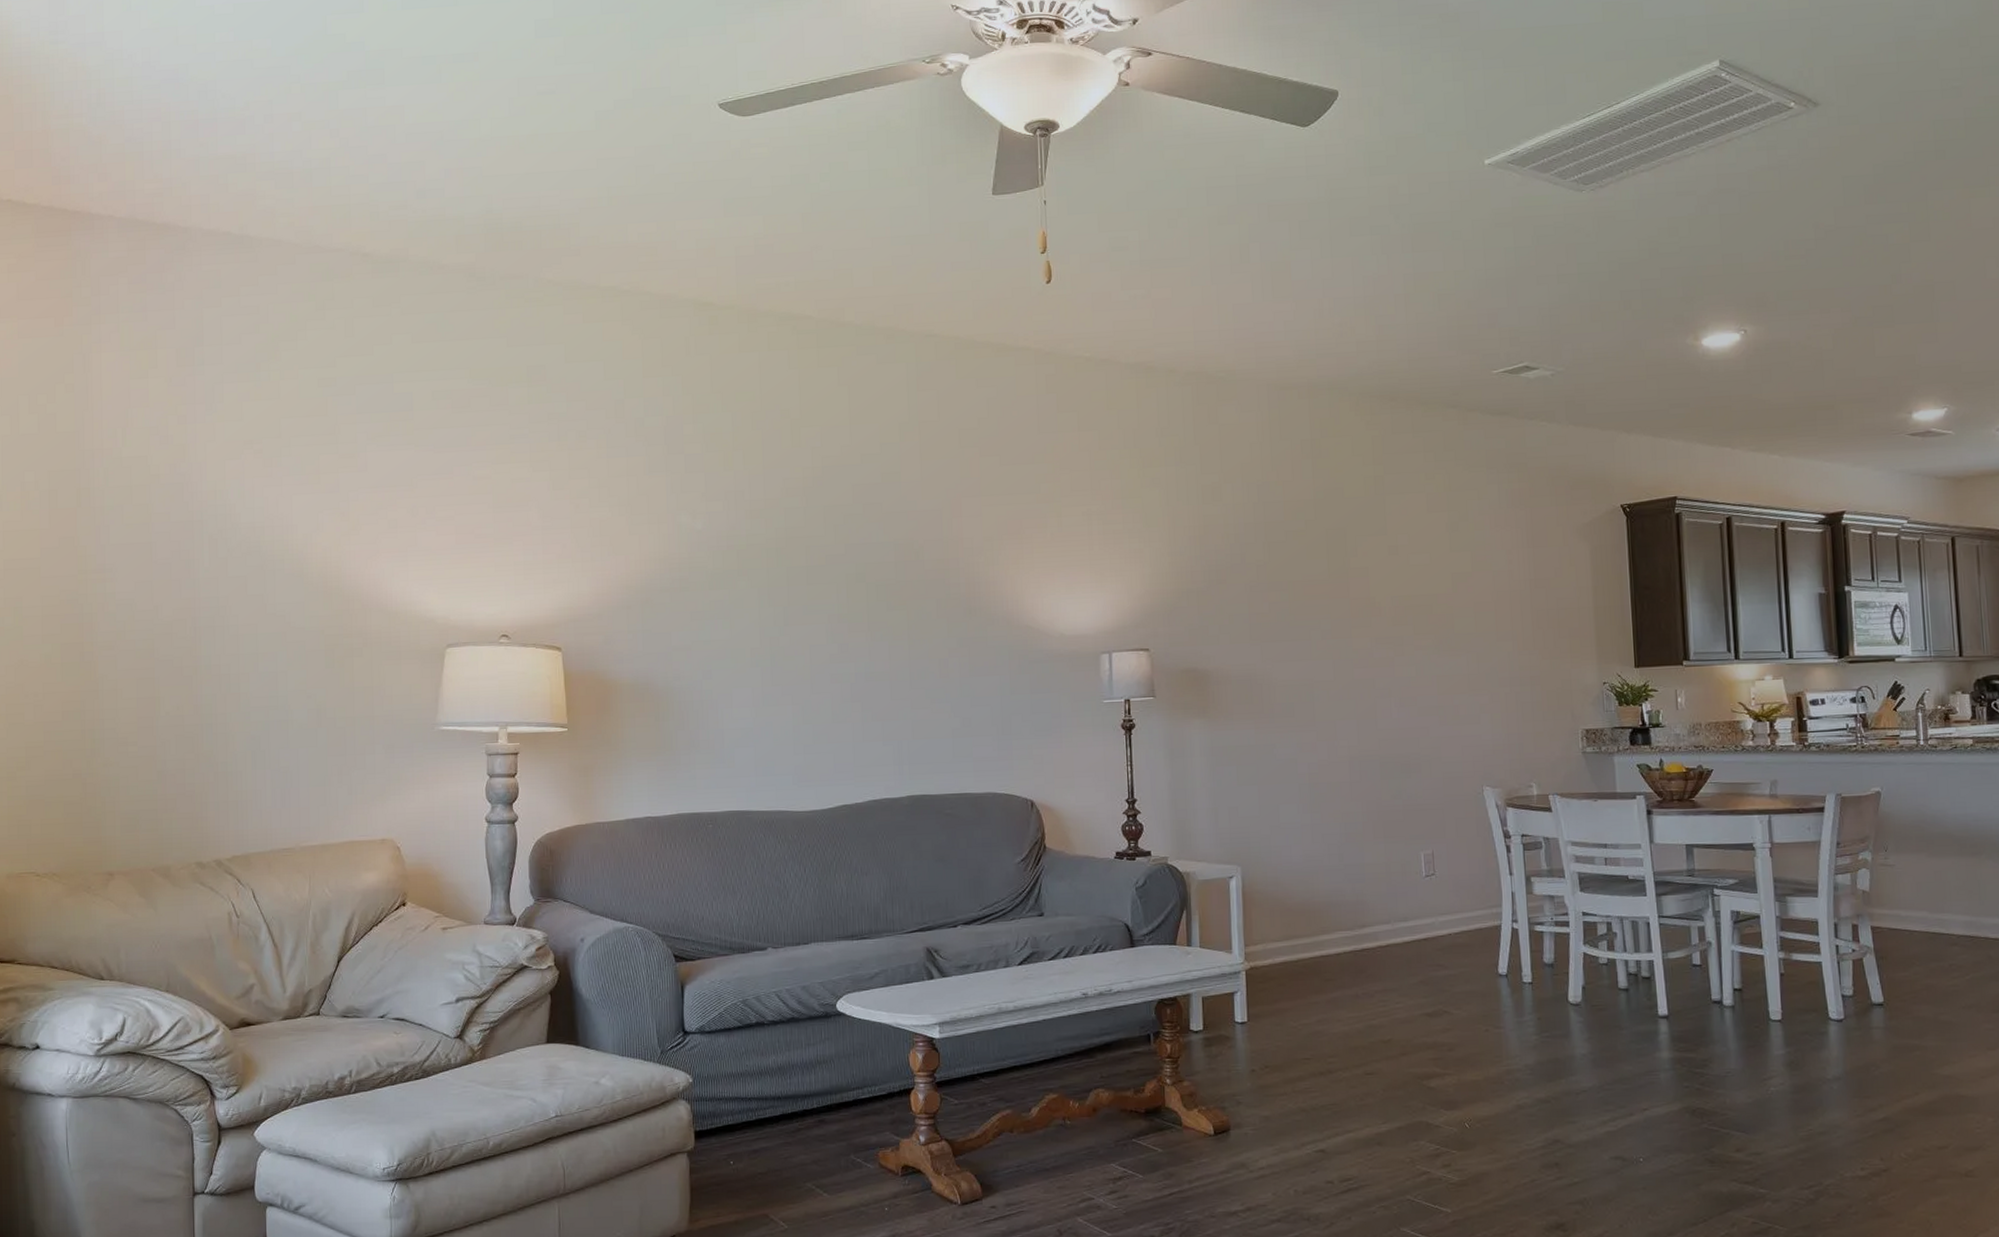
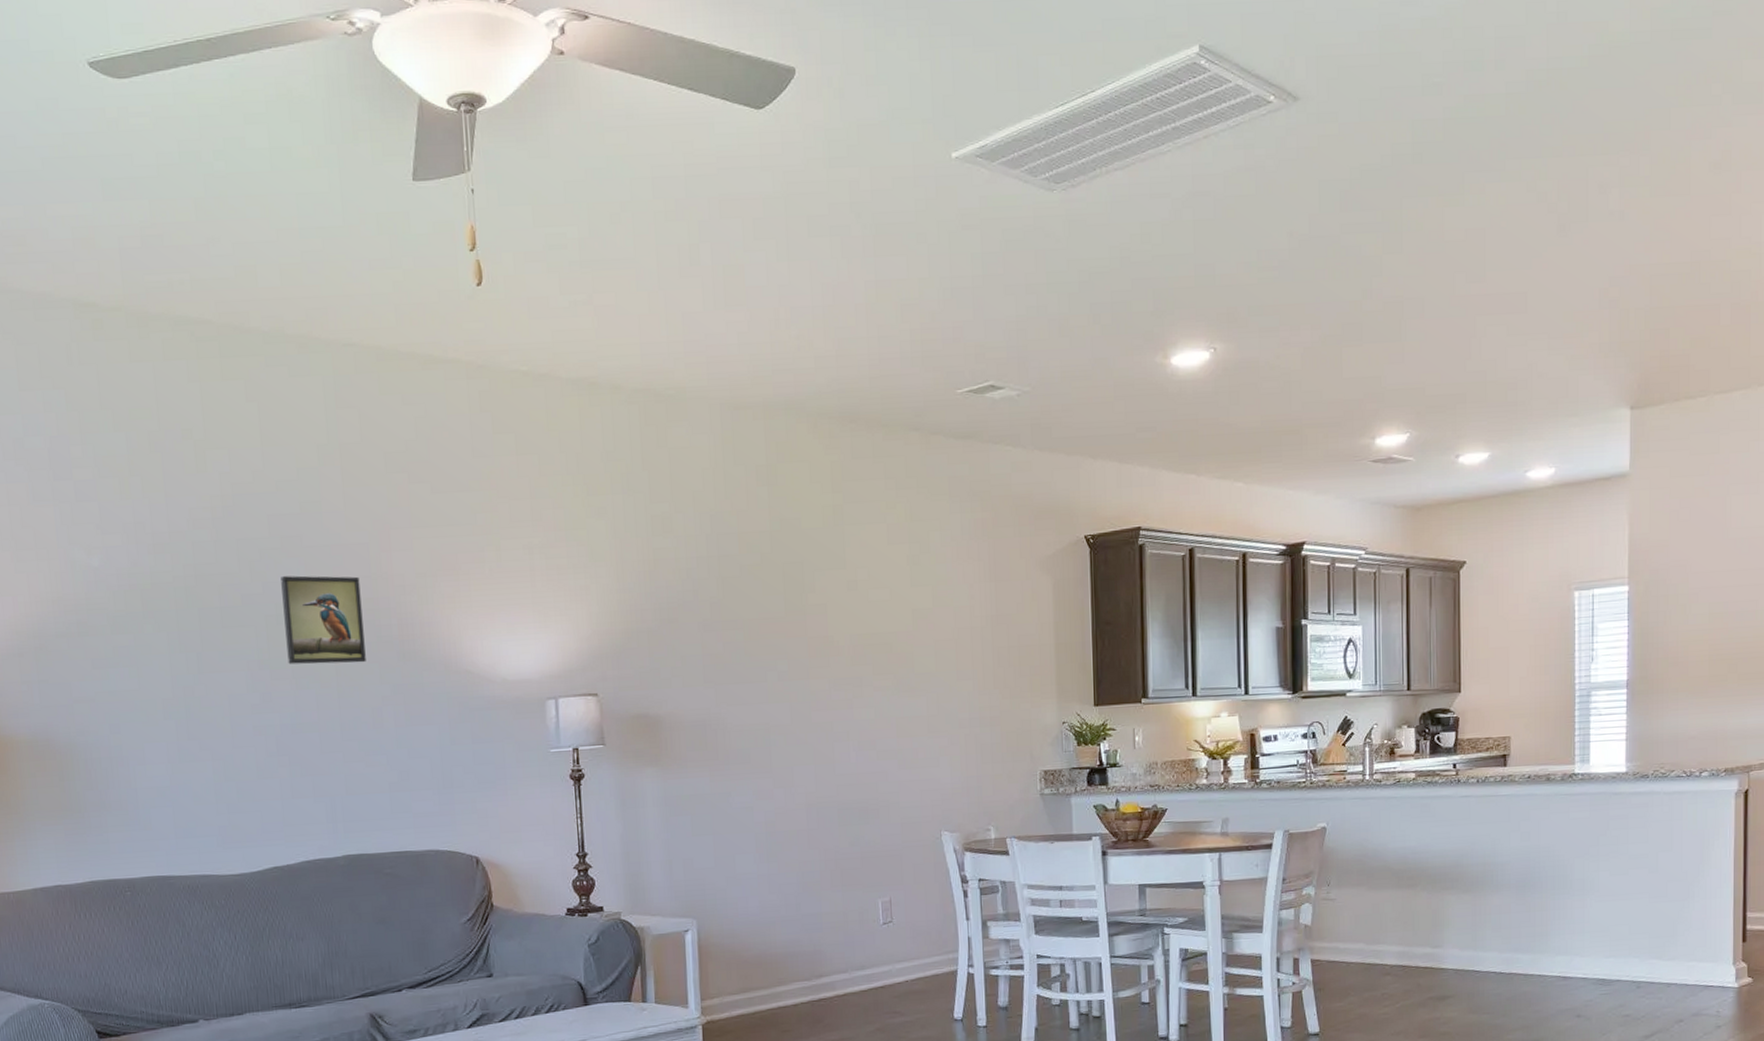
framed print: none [862,538,936,619] -> present [281,575,366,664]

